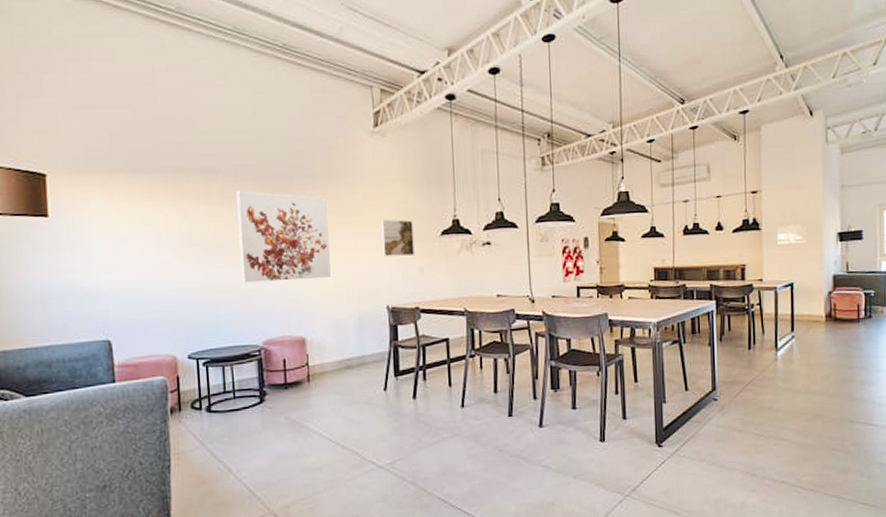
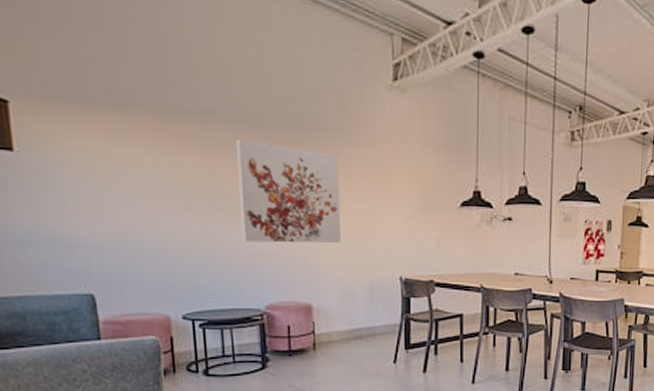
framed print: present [382,219,414,256] -> none [398,185,431,226]

